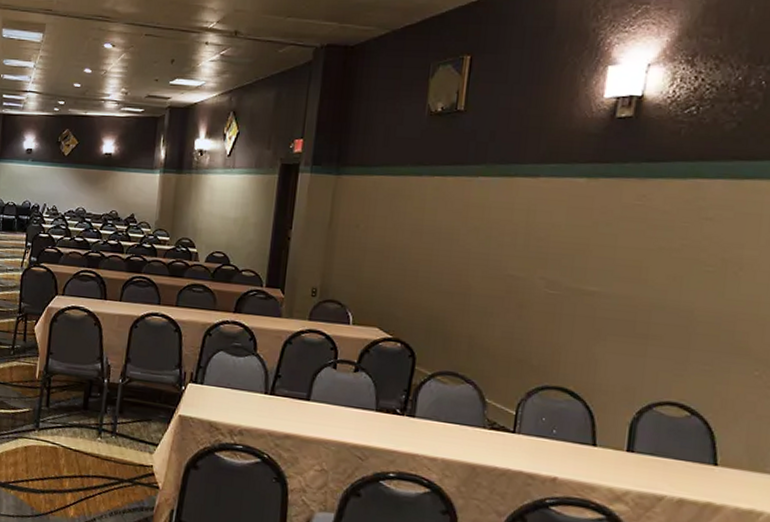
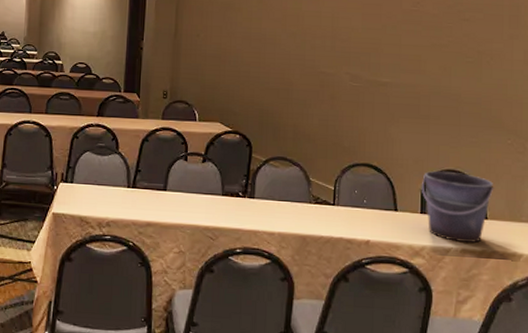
bucket: none [630,402,731,493] -> present [422,170,494,243]

